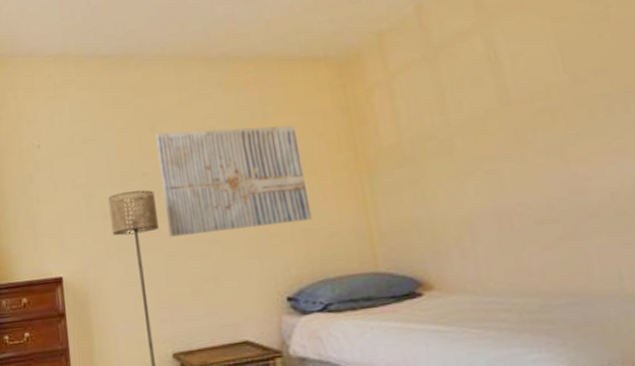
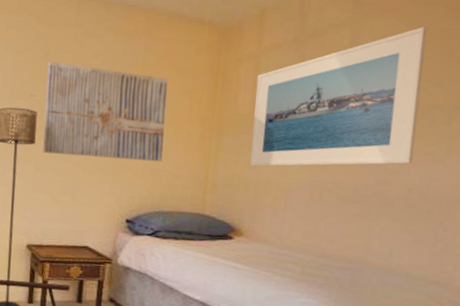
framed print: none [394,16,604,205] -> present [250,27,427,167]

